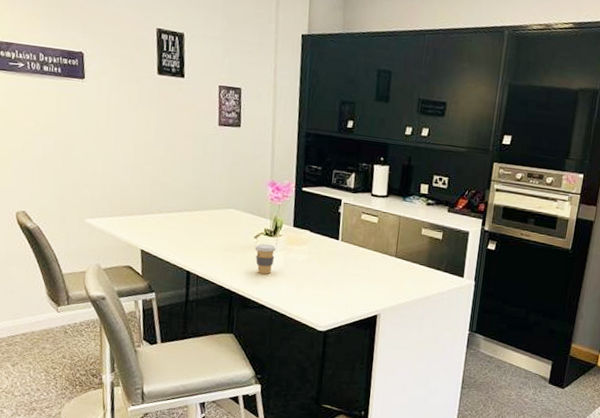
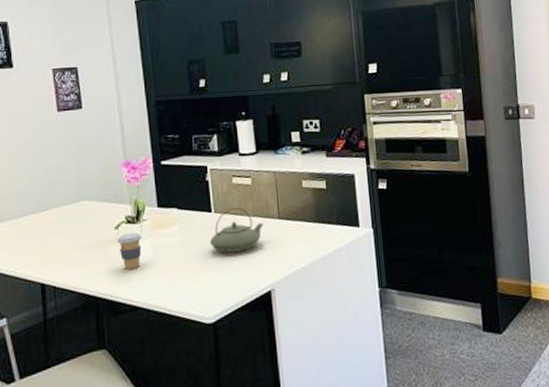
teapot: none [332,240,382,278] -> present [209,207,263,253]

